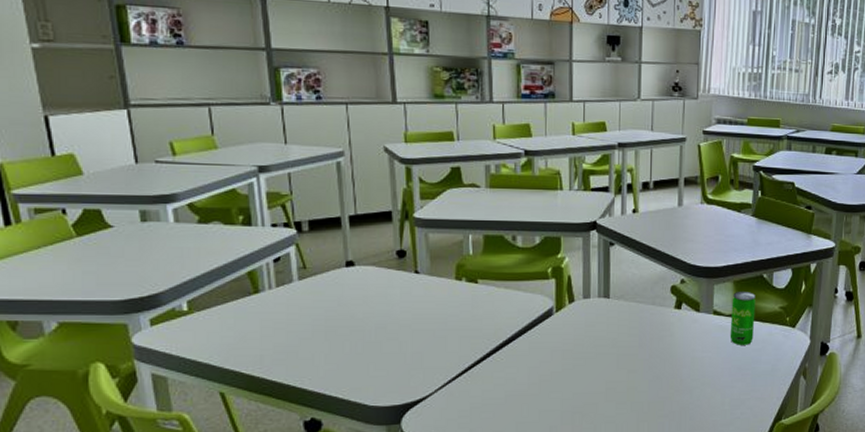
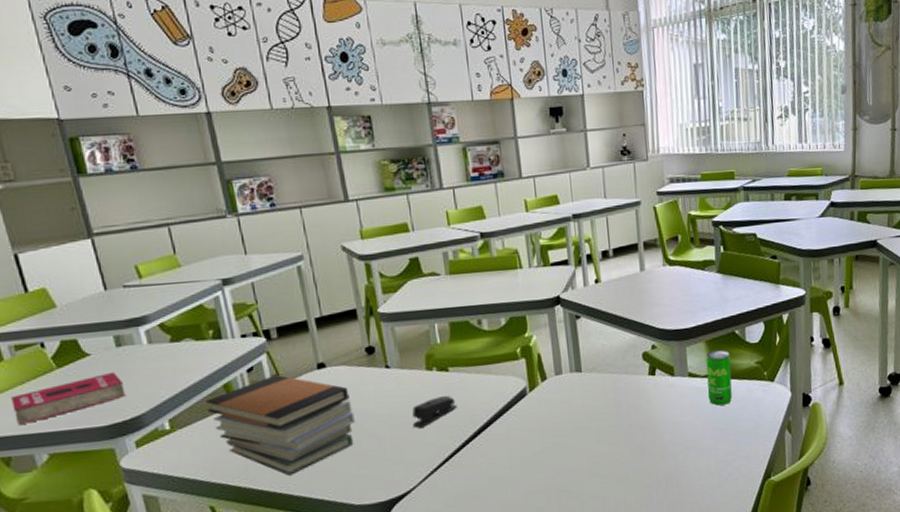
book: none [25,246,145,291] -> present [11,371,126,426]
book stack: none [227,267,378,370] -> present [205,374,355,476]
stapler: none [435,307,483,336] -> present [412,396,458,428]

